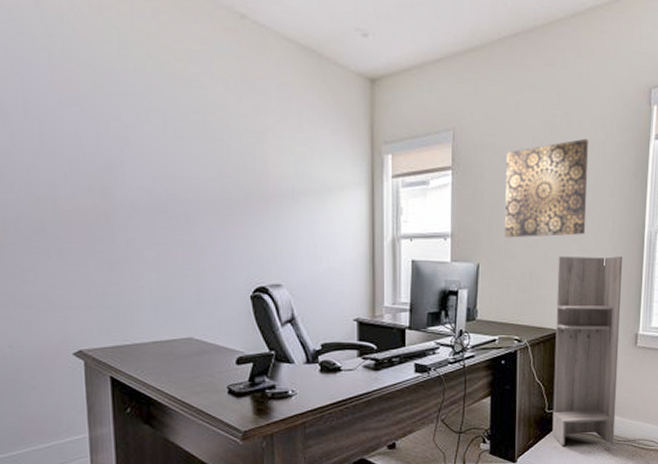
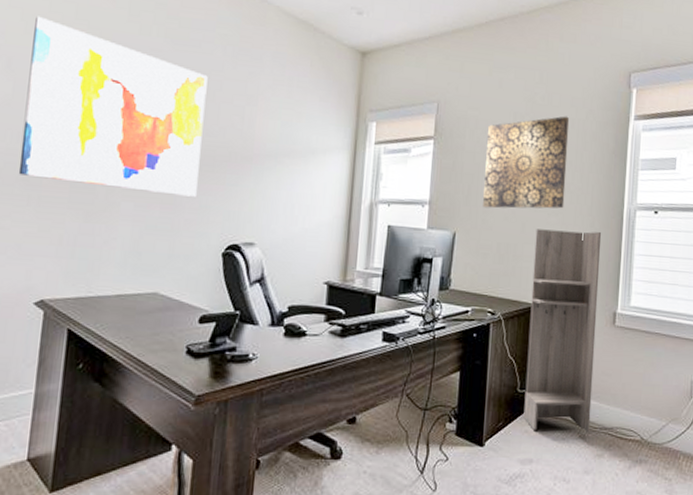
wall art: none [21,54,217,241] -> present [18,16,208,197]

